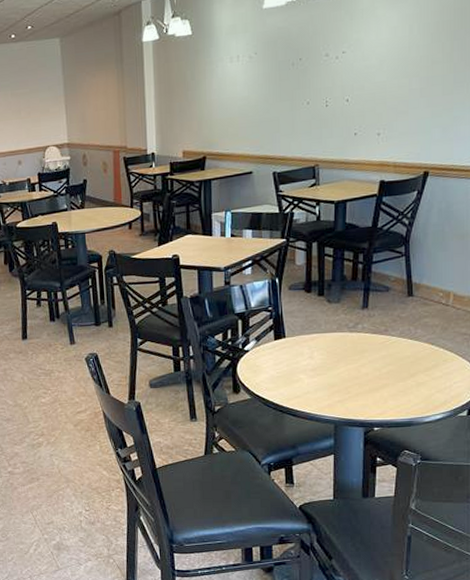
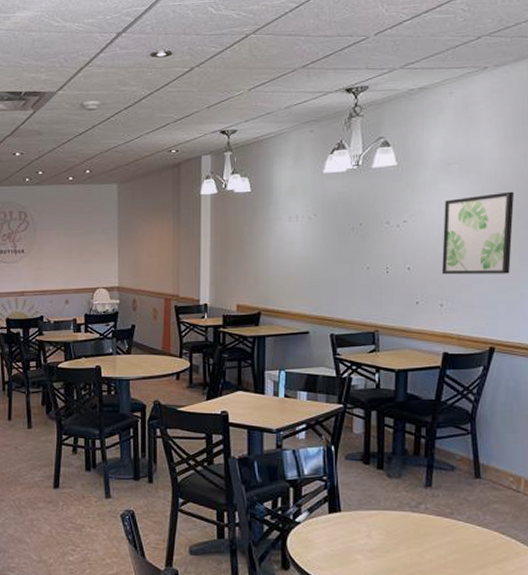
wall art: none [380,11,451,104] -> present [442,191,514,275]

